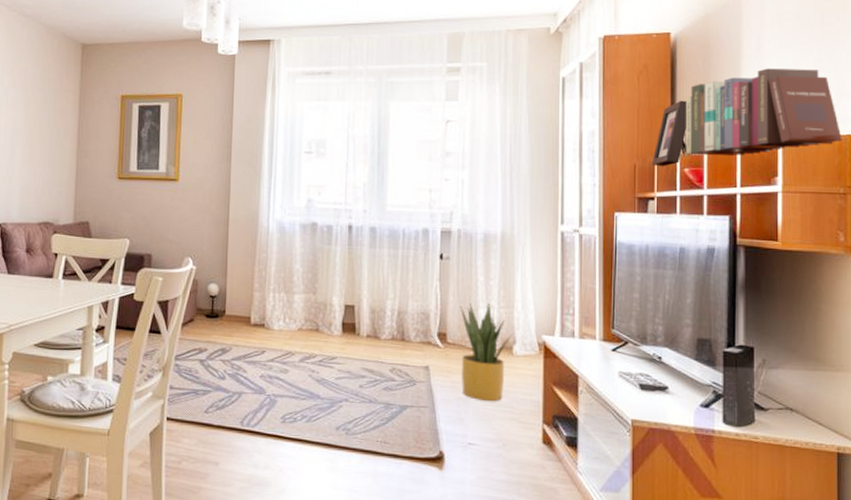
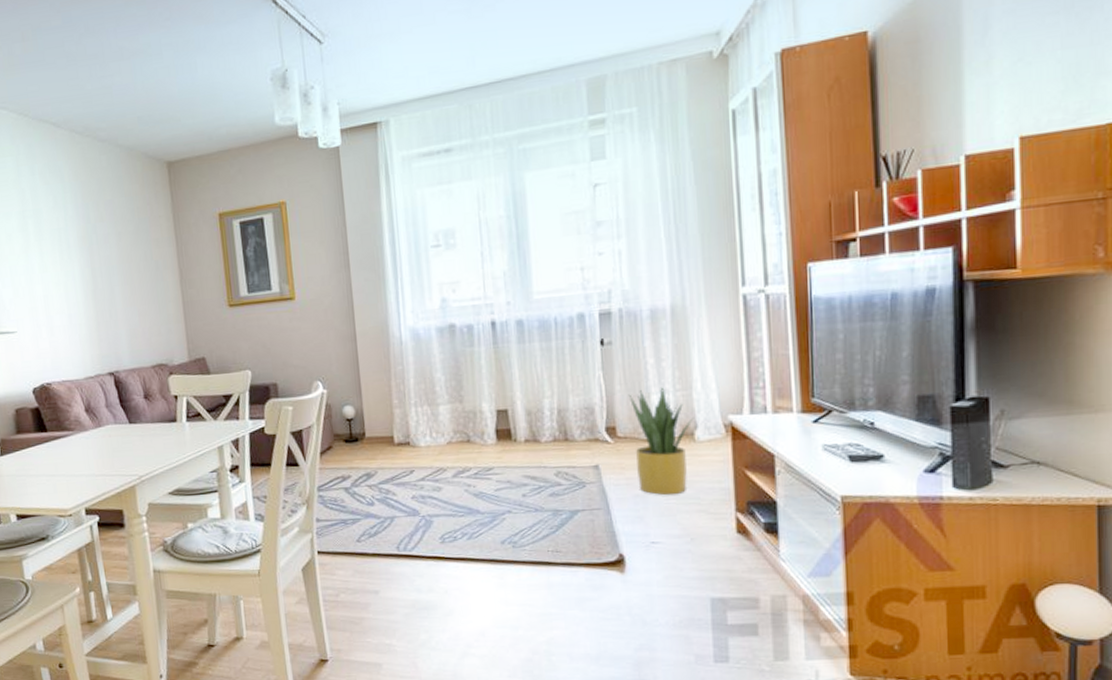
picture frame: present [652,100,688,167] -> none [851,113,896,201]
books: present [685,68,842,157] -> none [890,46,1100,181]

